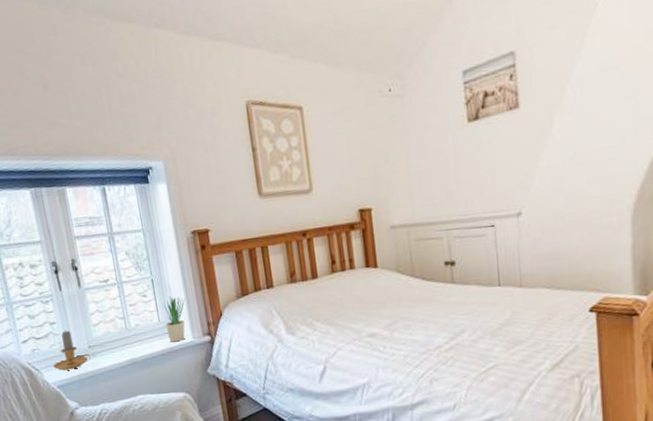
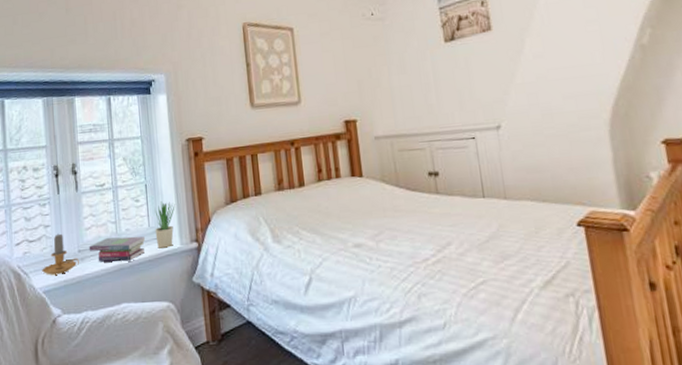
books: none [99,331,157,357] -> present [89,236,145,263]

